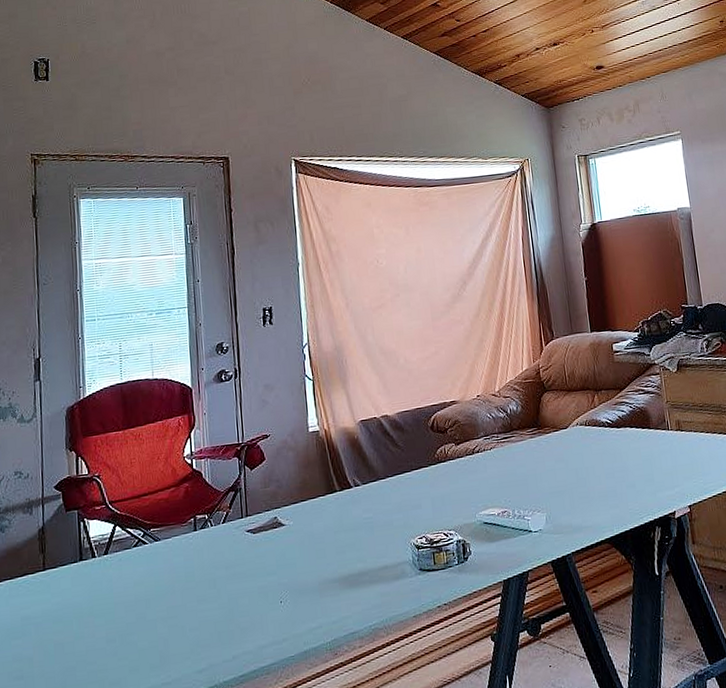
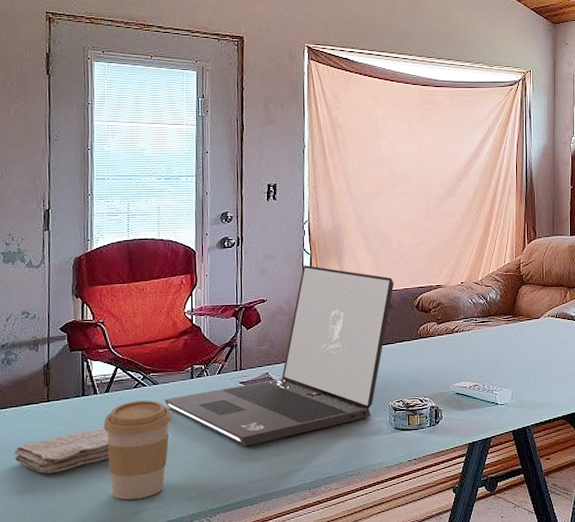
washcloth: none [9,595,112,654] -> present [14,427,110,474]
coffee cup: none [103,559,176,678] -> present [103,400,172,500]
laptop: none [167,392,405,605] -> present [164,264,394,447]

